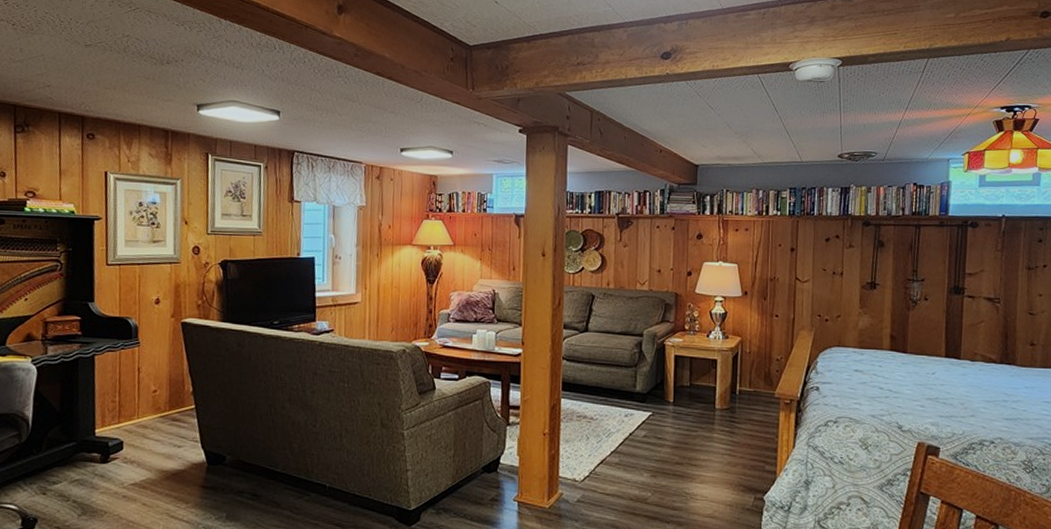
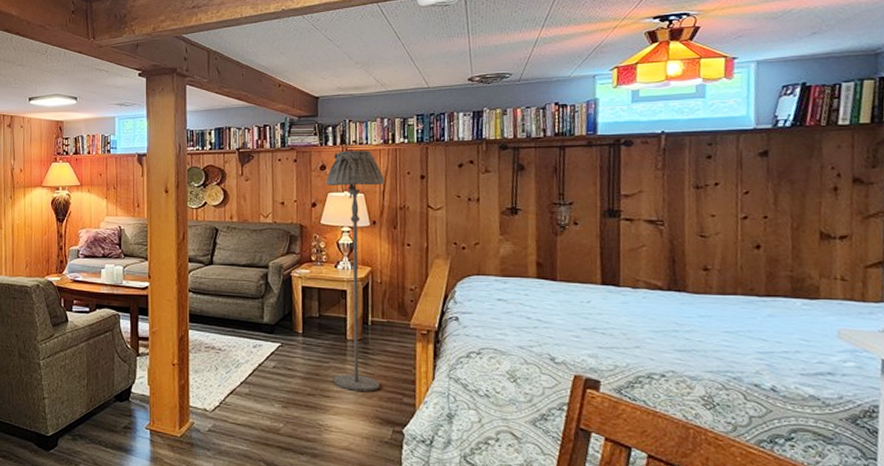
floor lamp: none [701,220,757,460] -> present [326,151,385,391]

